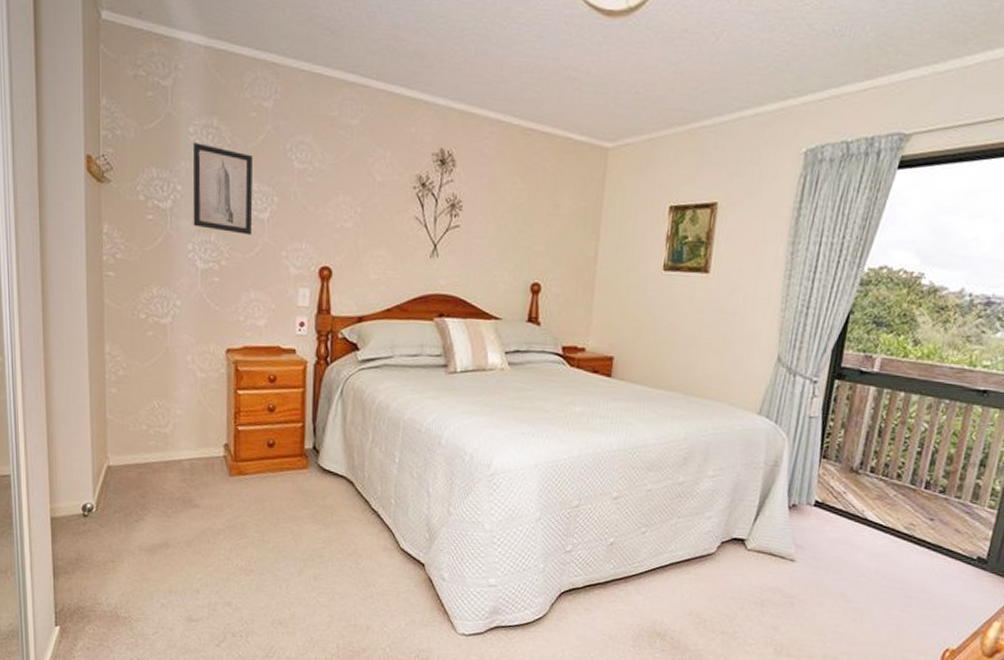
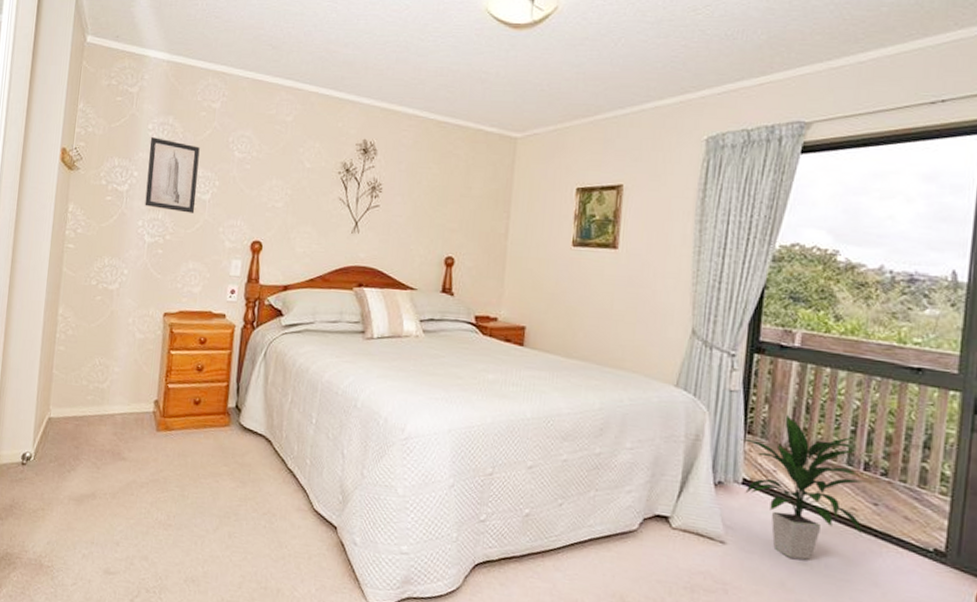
indoor plant: none [816,438,927,572] -> present [741,414,868,560]

